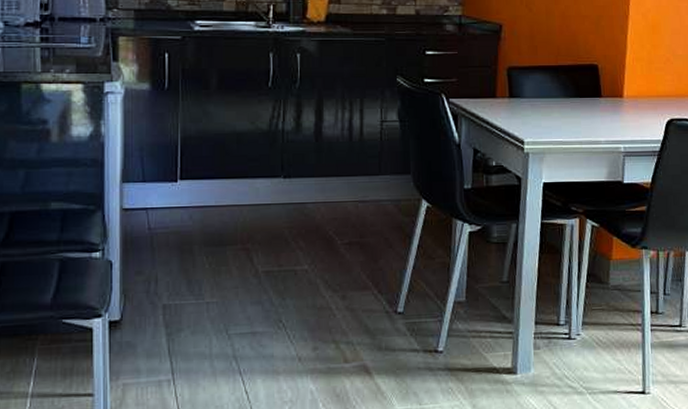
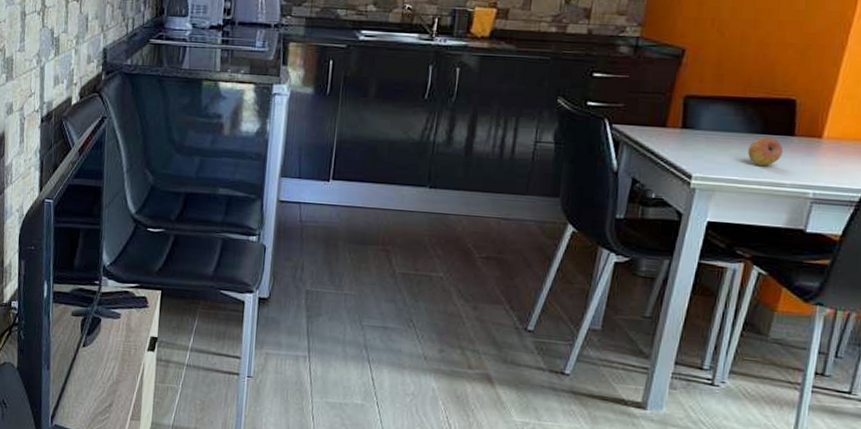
fruit: none [567,99,594,126] -> present [748,136,783,166]

